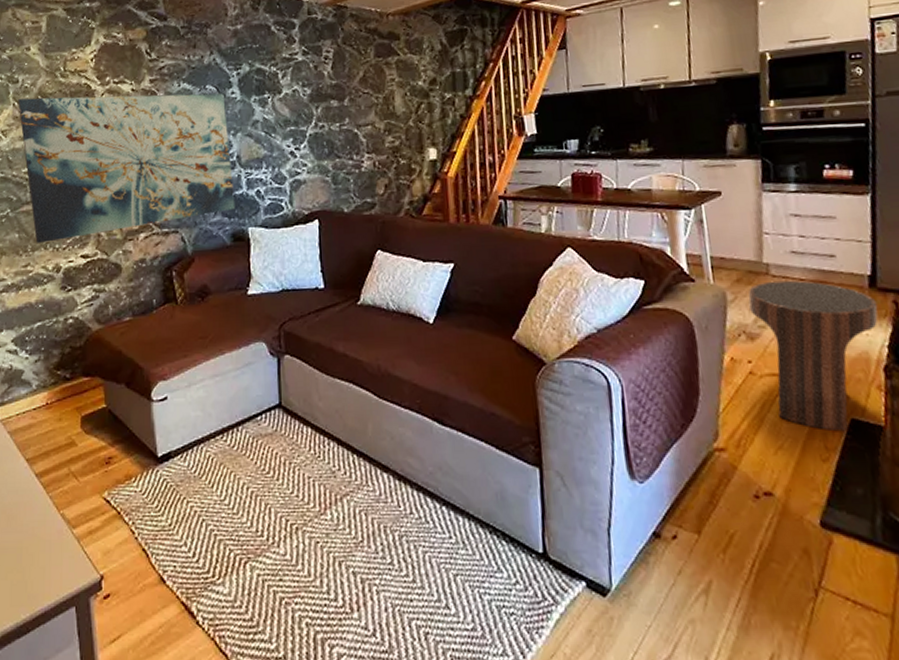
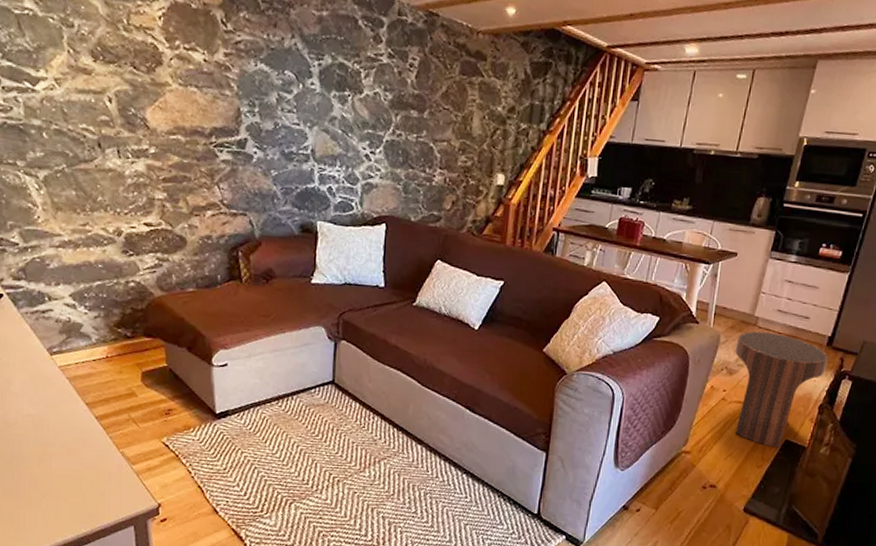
wall art: present [18,93,236,243] -> none [73,45,306,205]

